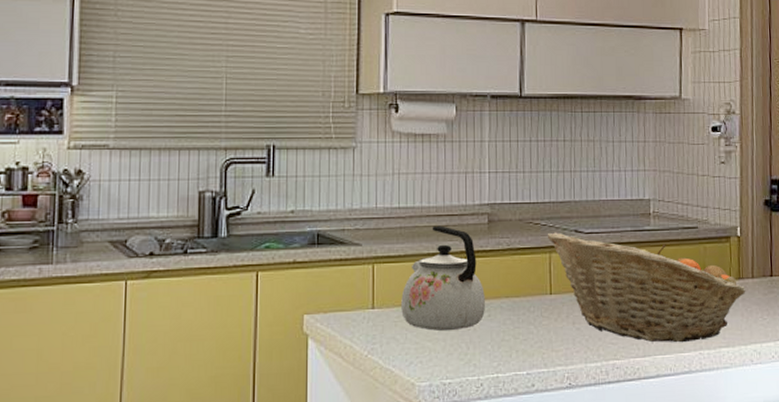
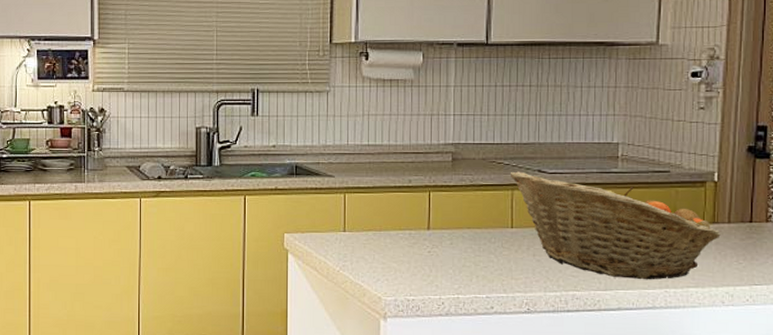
kettle: present [401,225,486,331] -> none [370,162,449,254]

